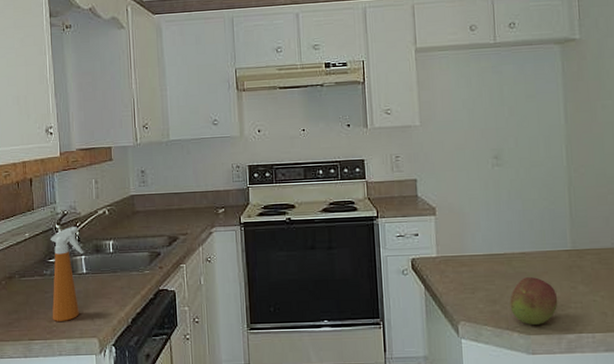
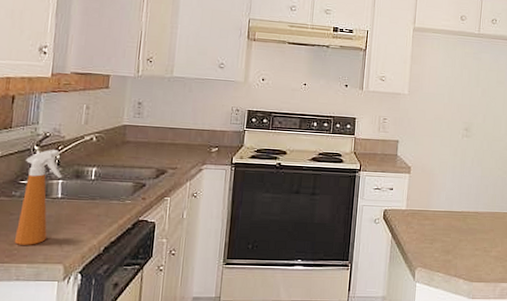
fruit: present [510,277,558,325] -> none [460,233,499,274]

